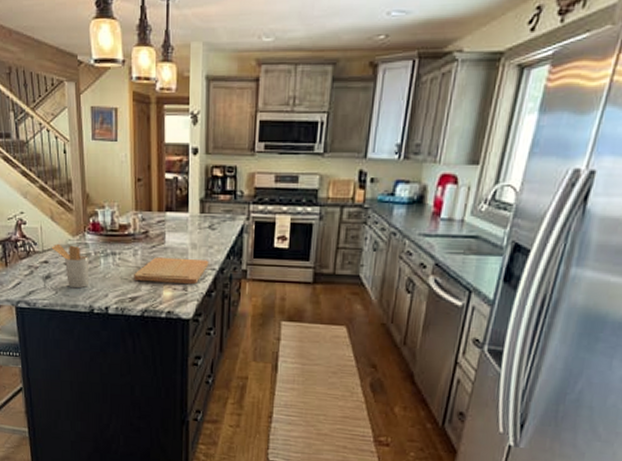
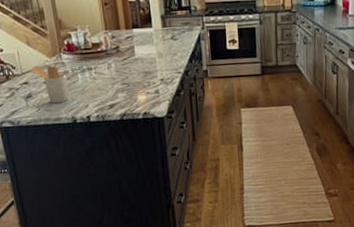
cutting board: present [134,257,209,285] -> none [110,65,175,90]

